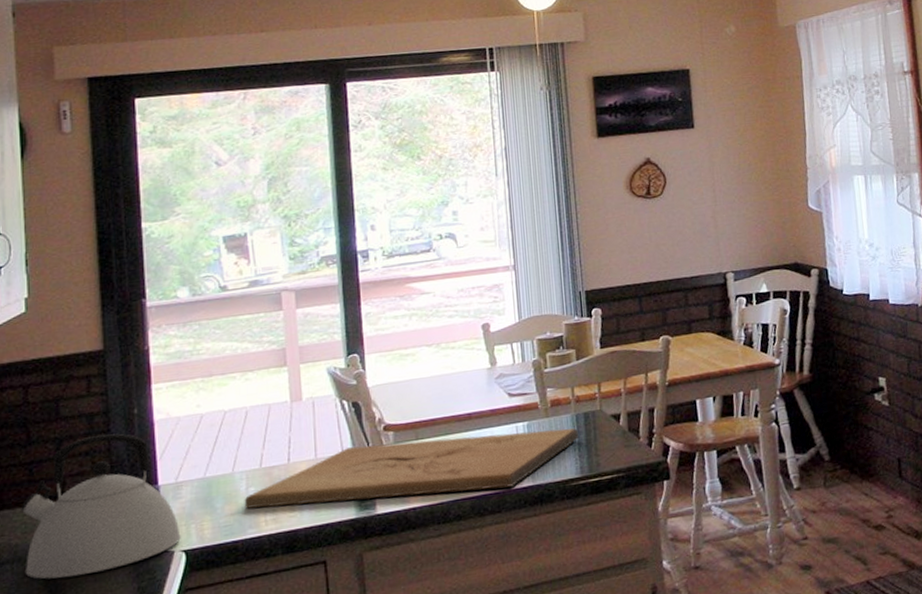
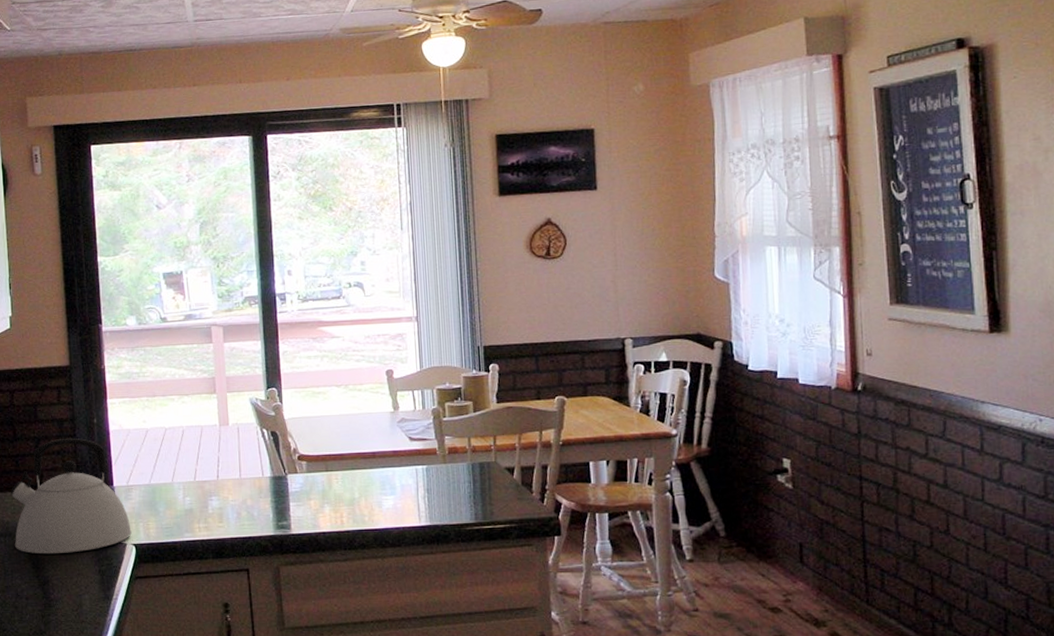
cutting board: present [244,428,579,509] -> none [181,471,474,524]

